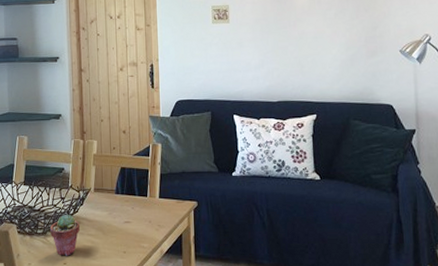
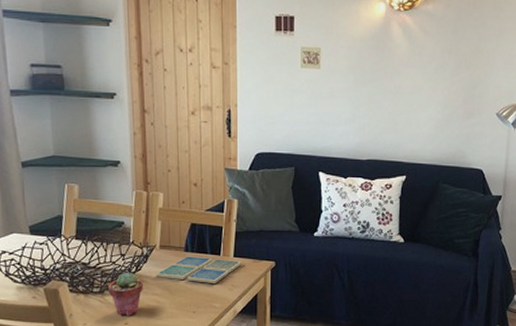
drink coaster: none [90,198,167,224] -> present [155,256,242,283]

